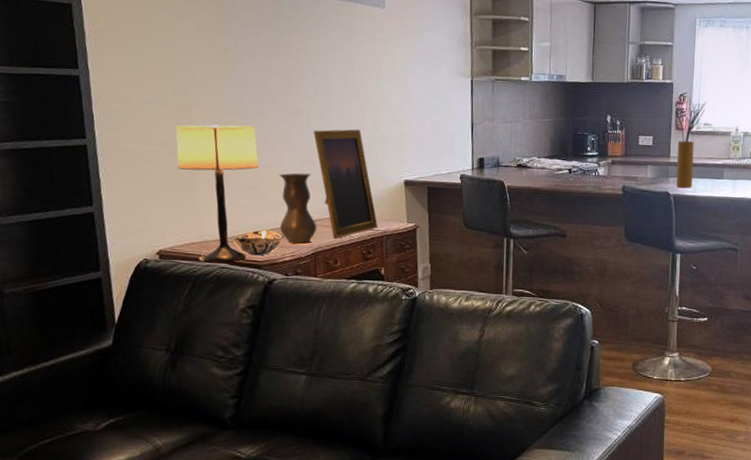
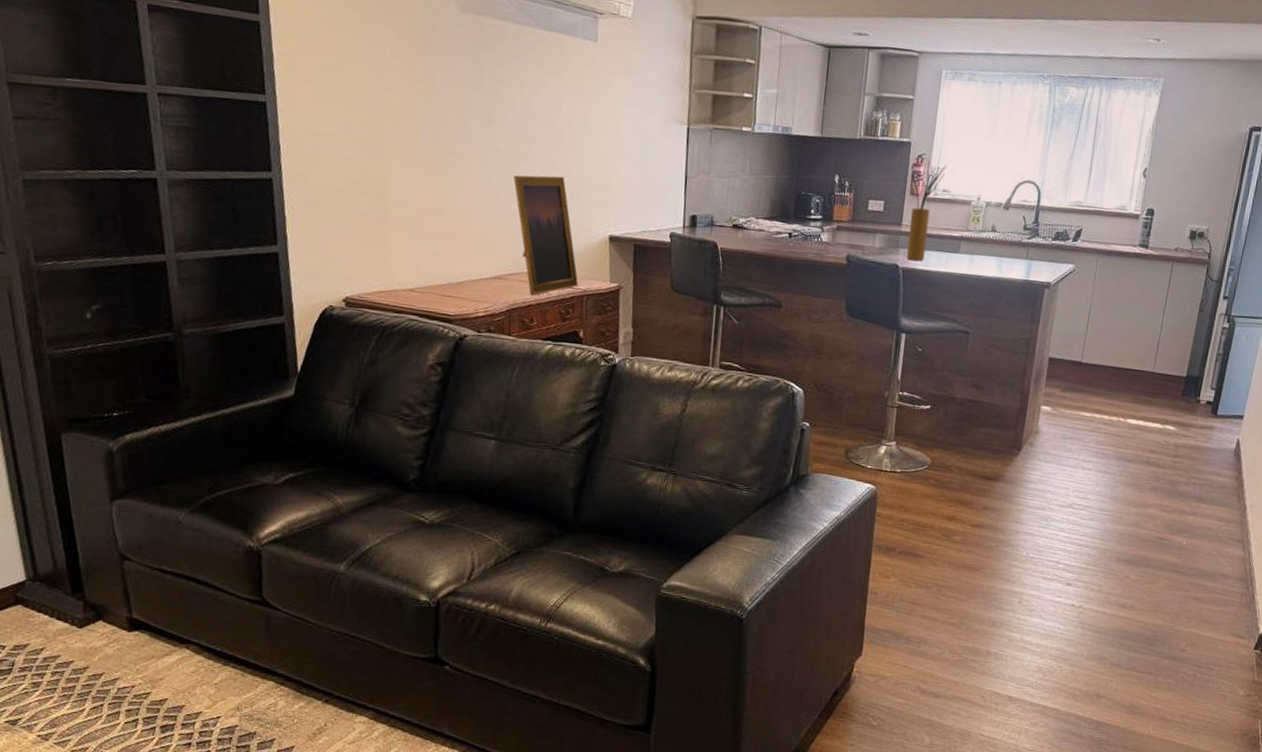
table lamp: present [176,123,259,262] -> none [367,161,454,314]
decorative bowl: present [232,229,284,256] -> none [422,281,477,309]
vase: present [279,173,317,245] -> none [474,221,514,300]

